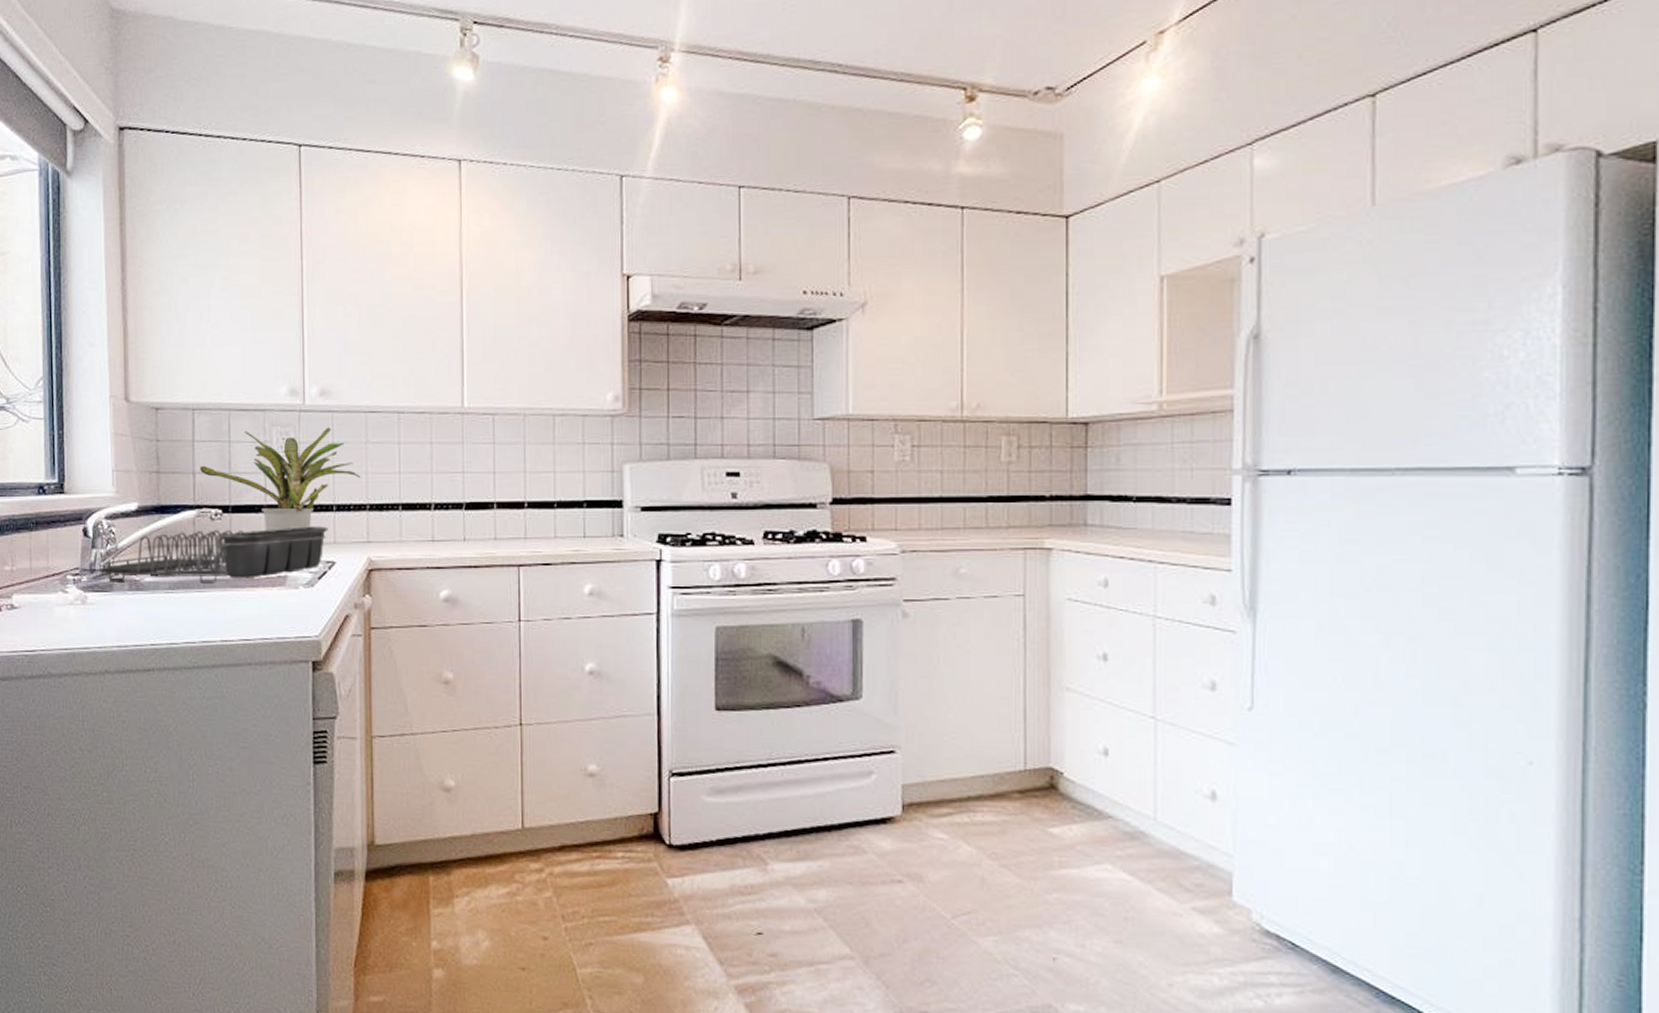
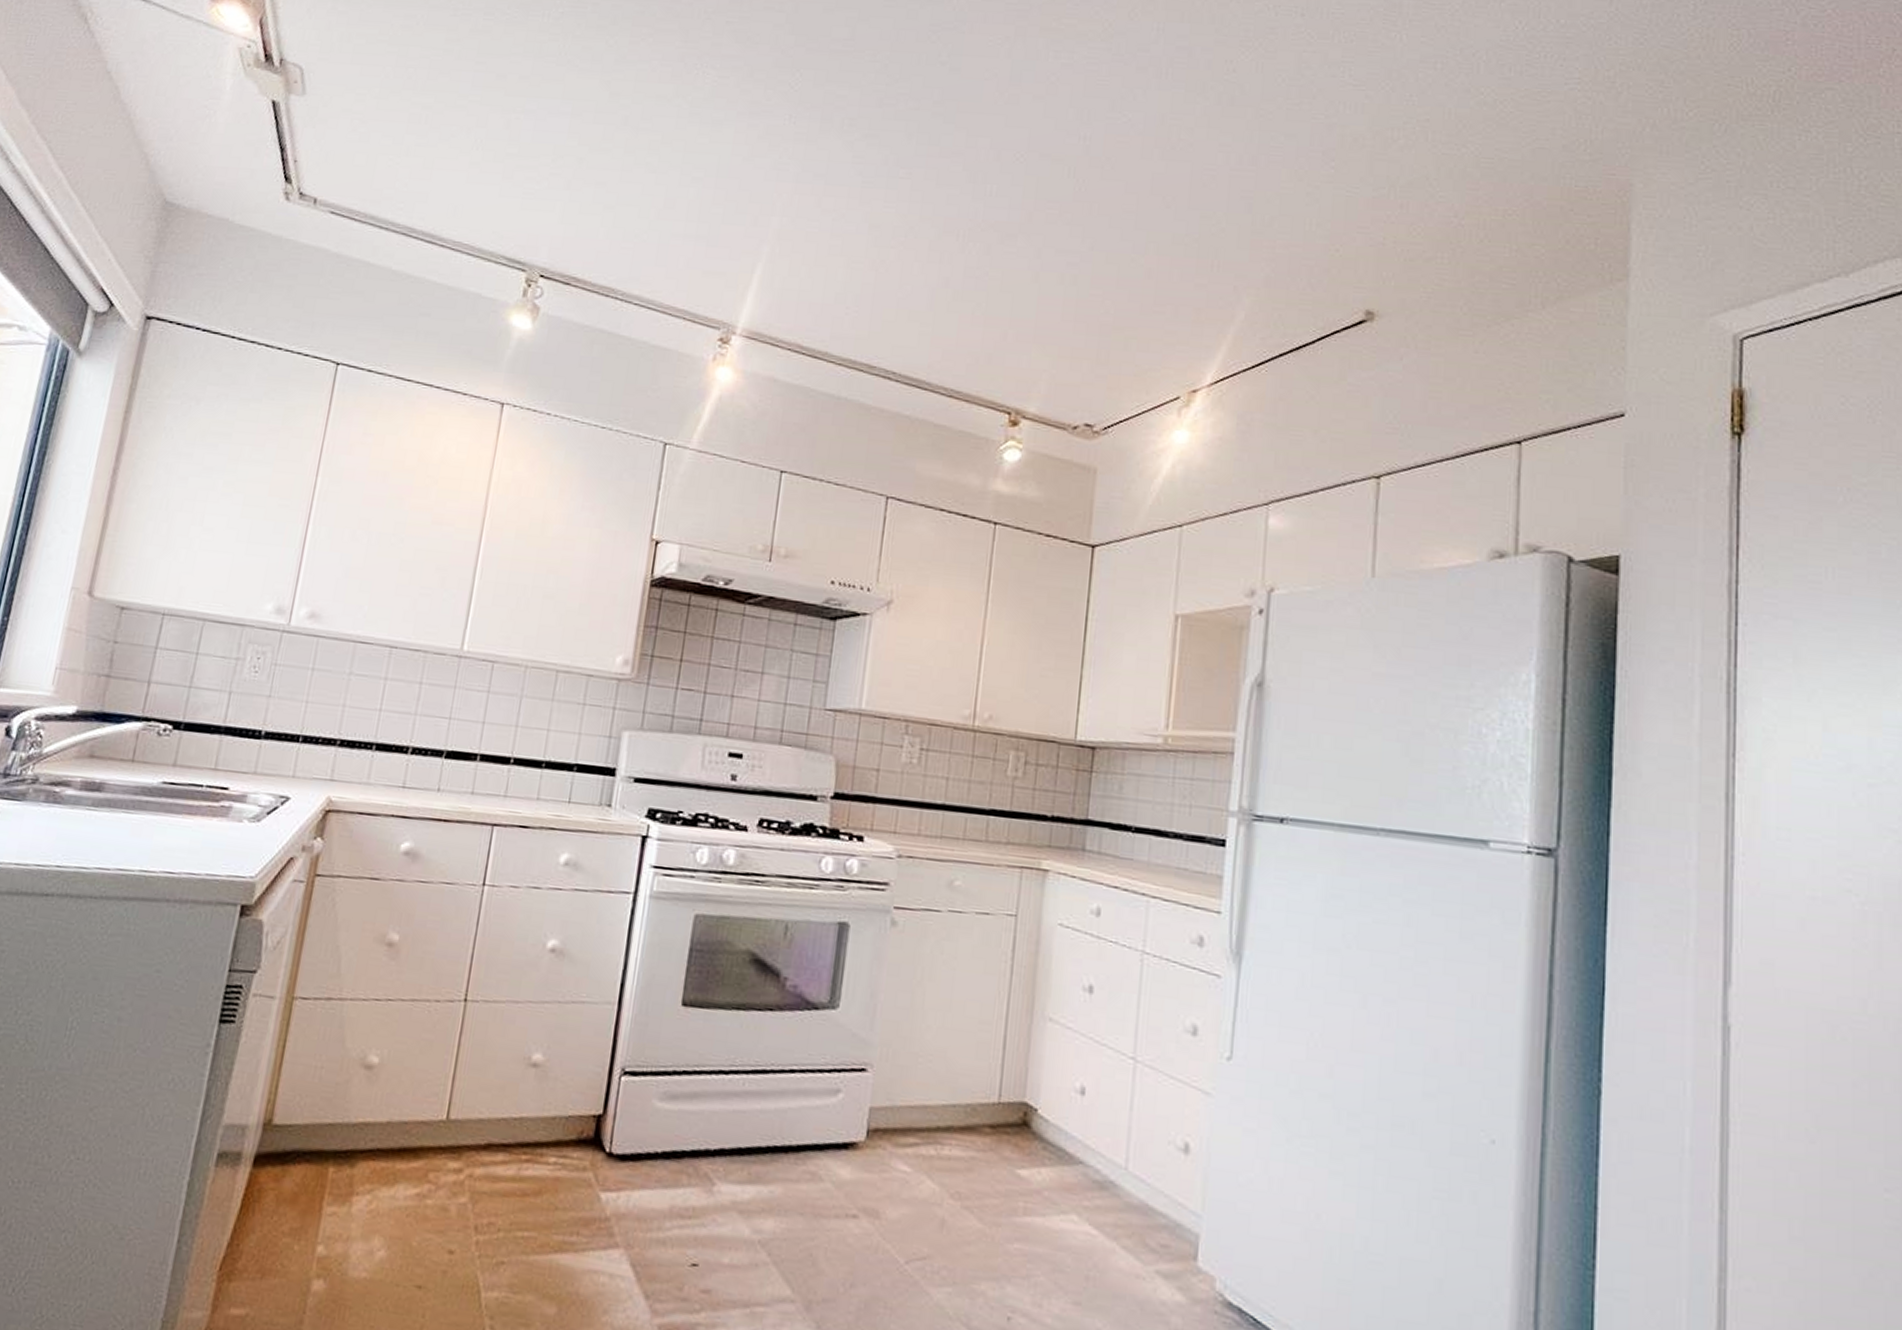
dish rack: present [100,526,328,584] -> none [14,743,290,806]
potted plant: present [200,427,360,531] -> none [157,645,336,757]

